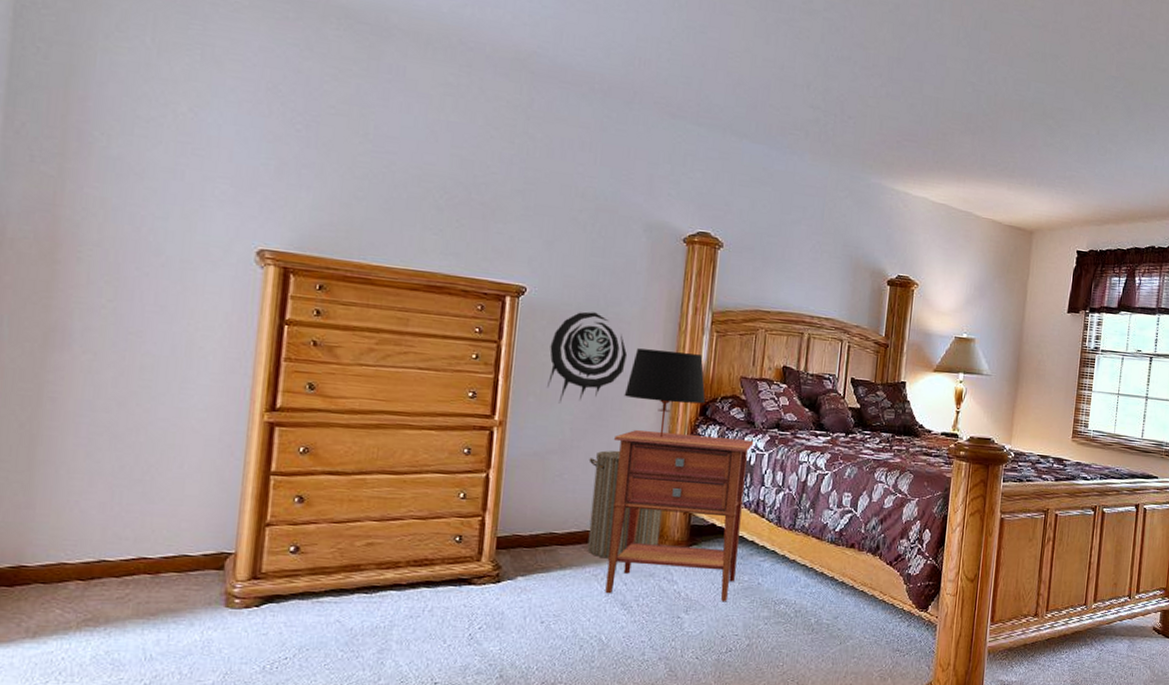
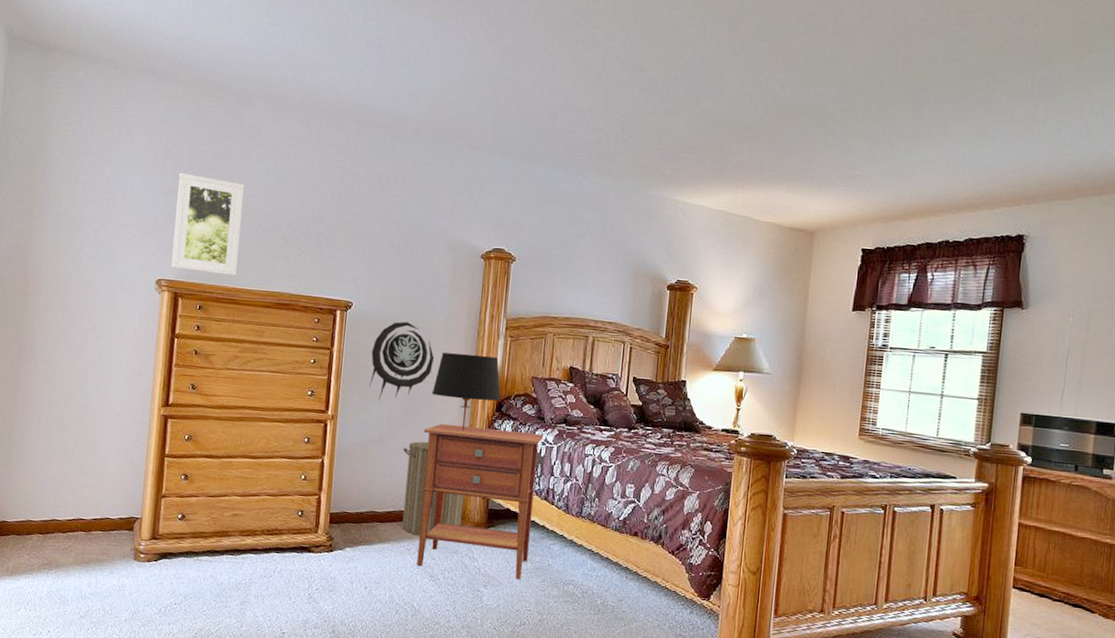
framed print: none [279,115,383,250] -> present [171,172,244,276]

